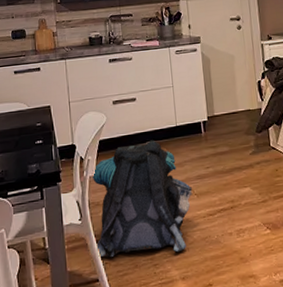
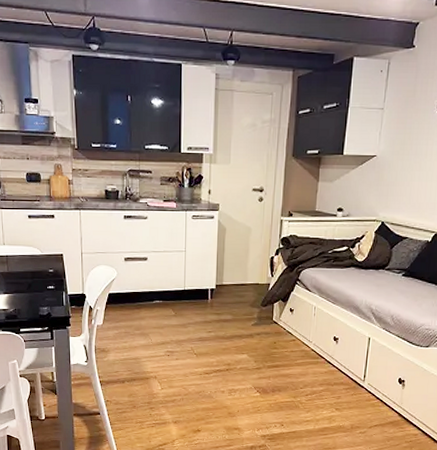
backpack: present [91,140,192,258] -> none [99,299,192,401]

